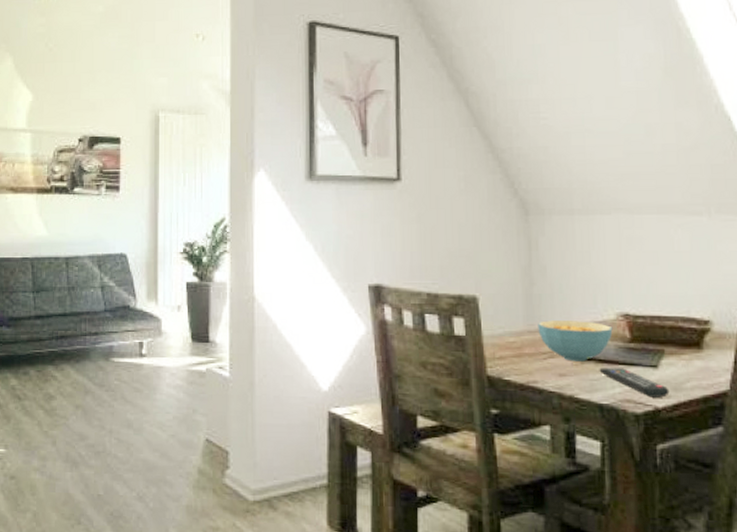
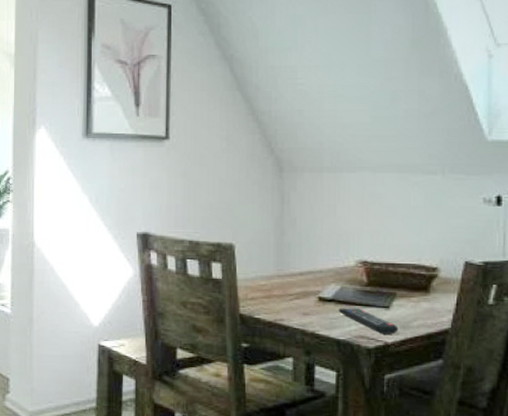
cereal bowl: present [538,320,613,362] -> none [286,266,352,303]

